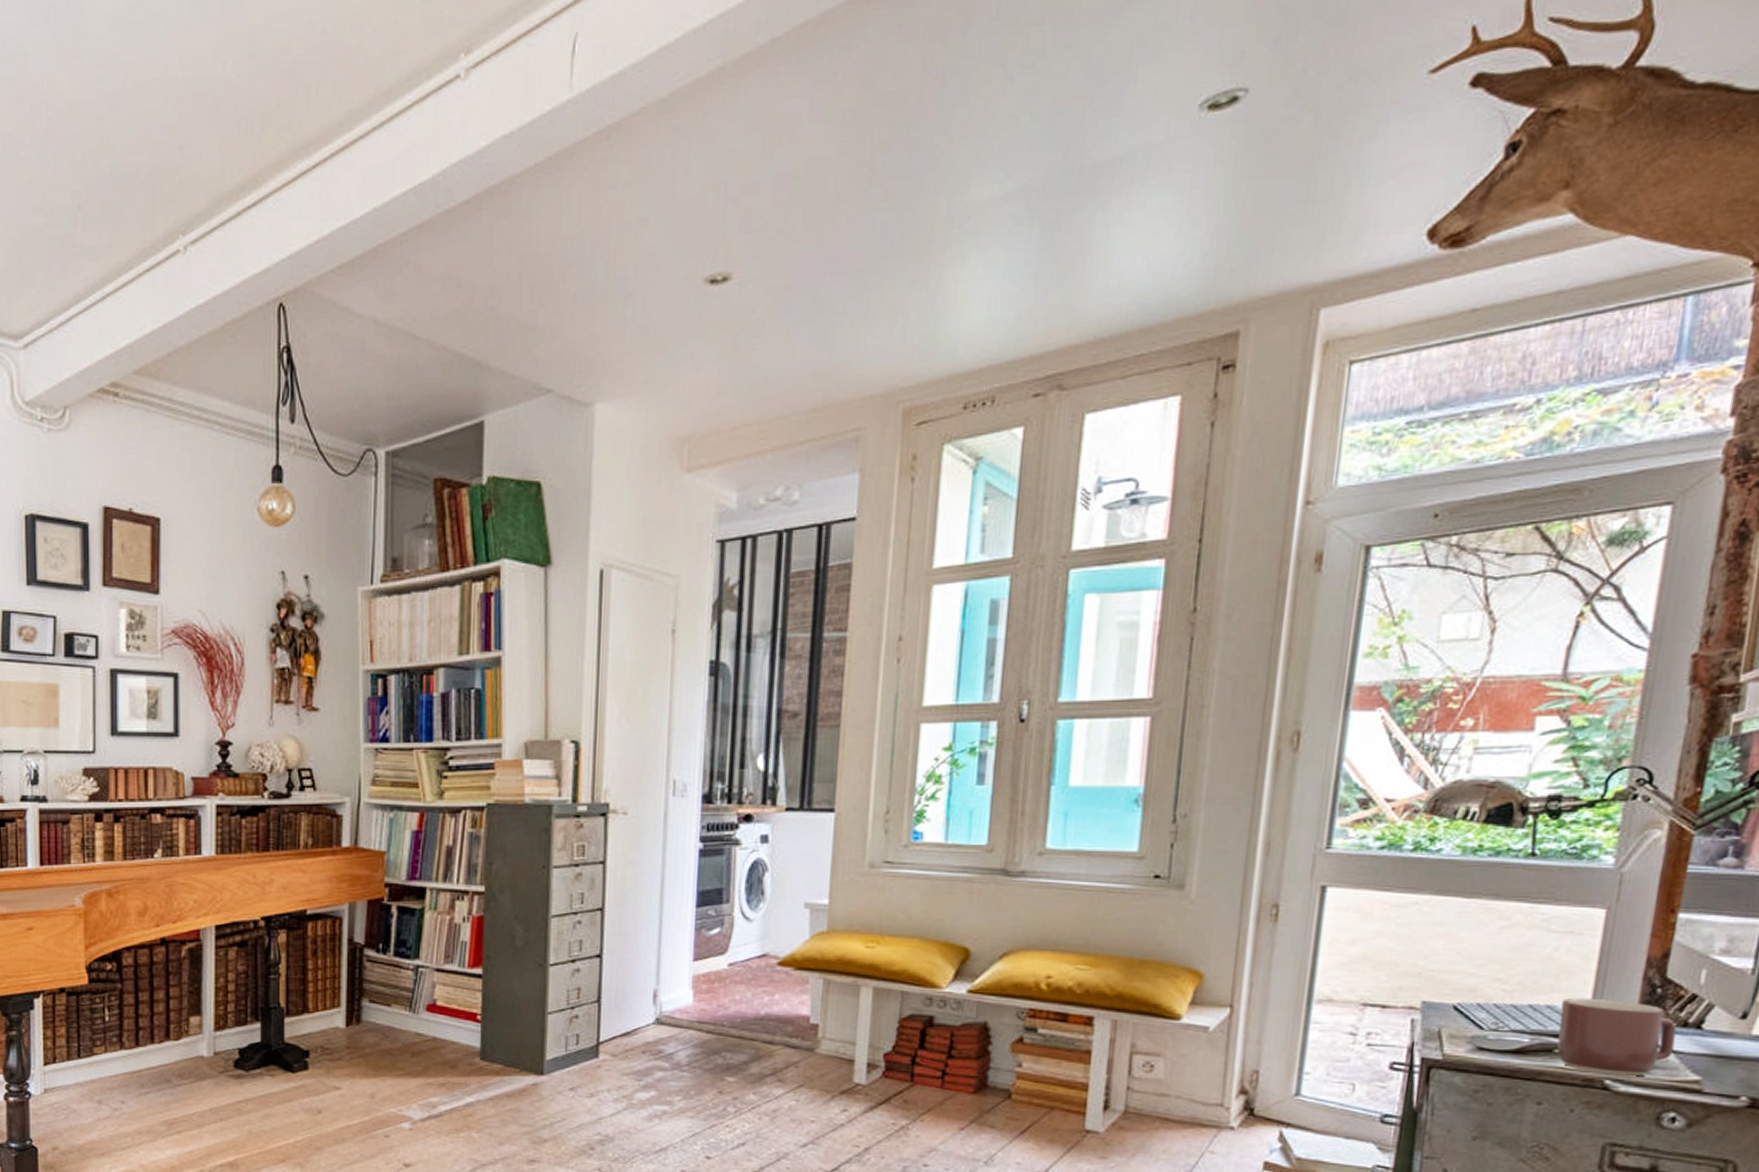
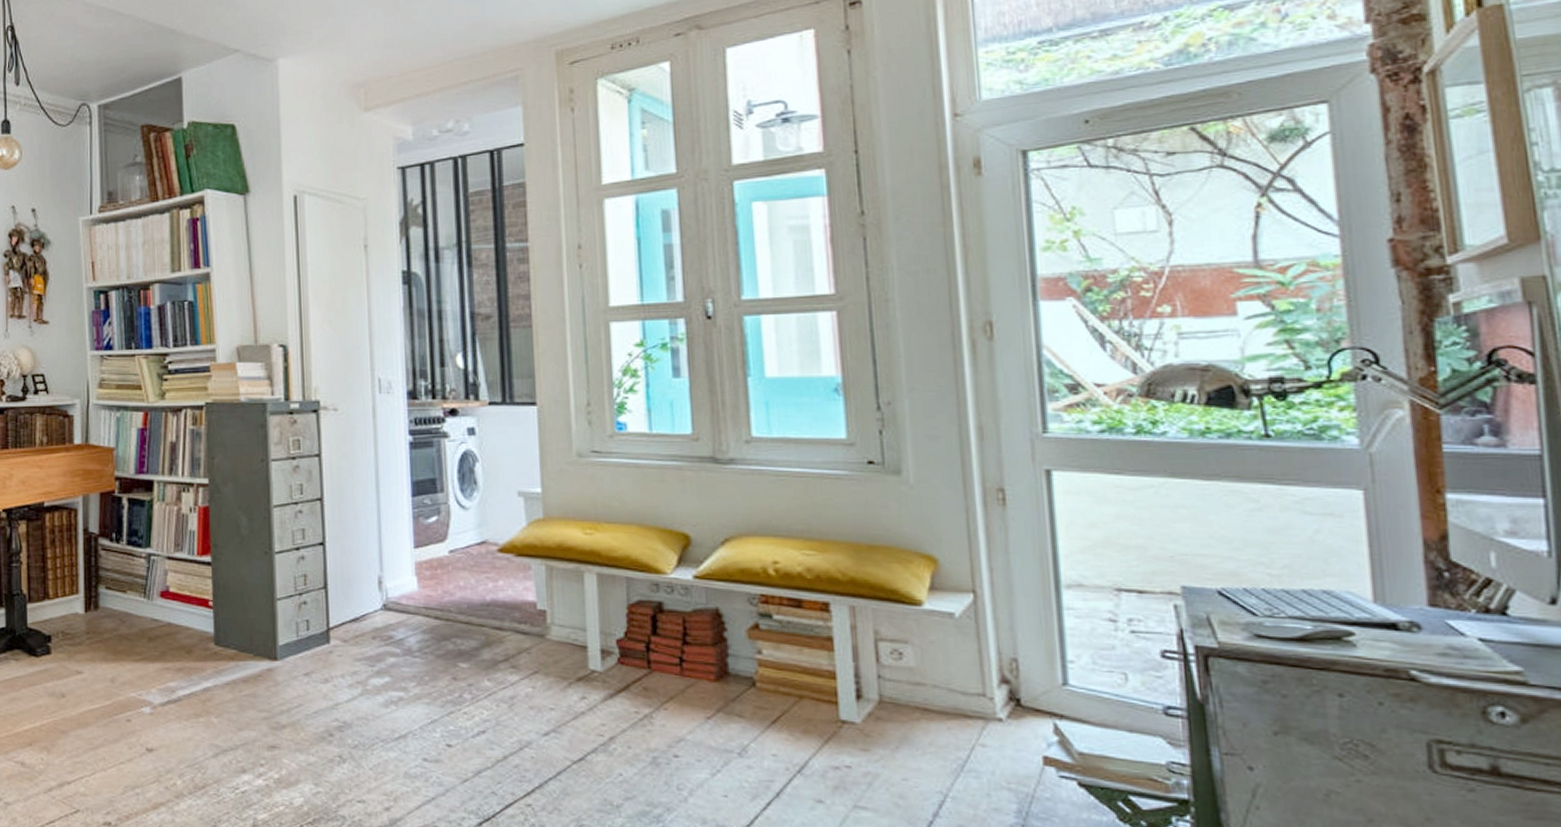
mug: present [1557,997,1677,1077] -> none [1339,582,1482,667]

